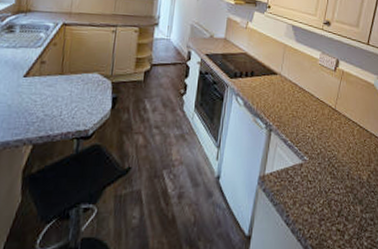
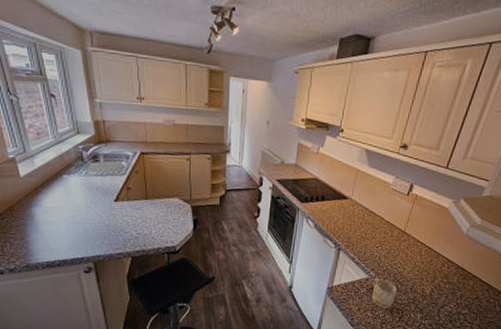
mug: none [307,162,333,200] -> present [371,277,397,308]

